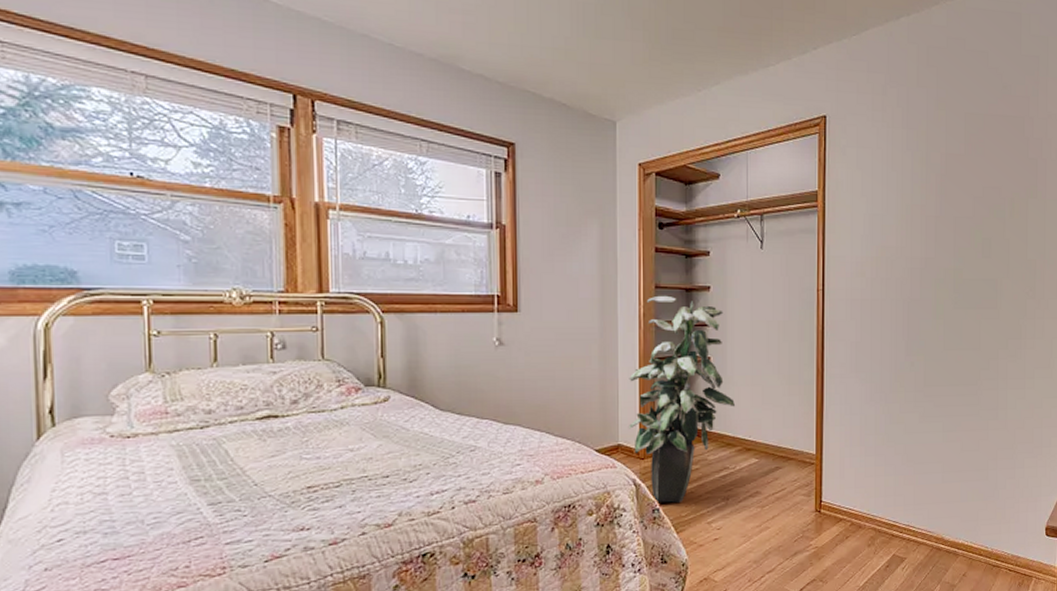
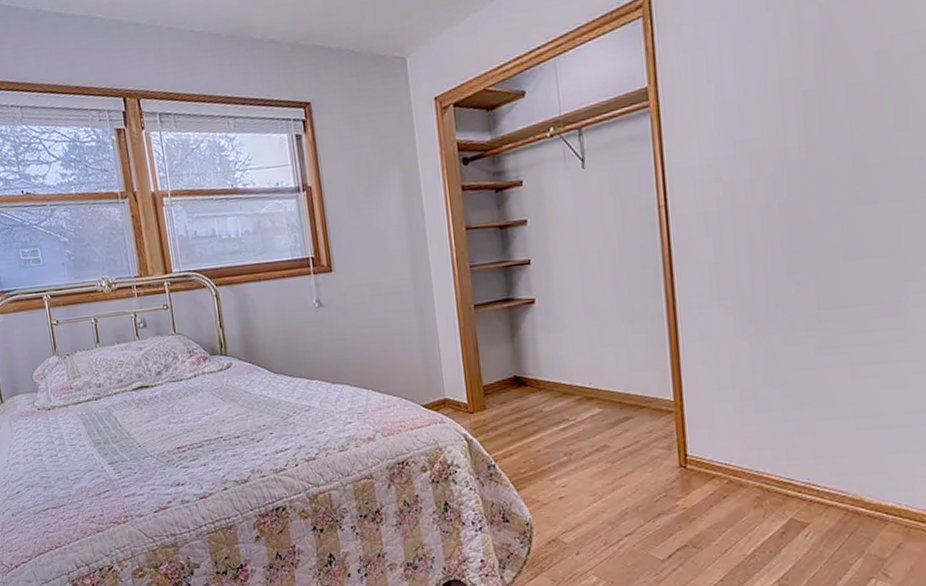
indoor plant: present [628,295,736,503] -> none [448,236,570,459]

